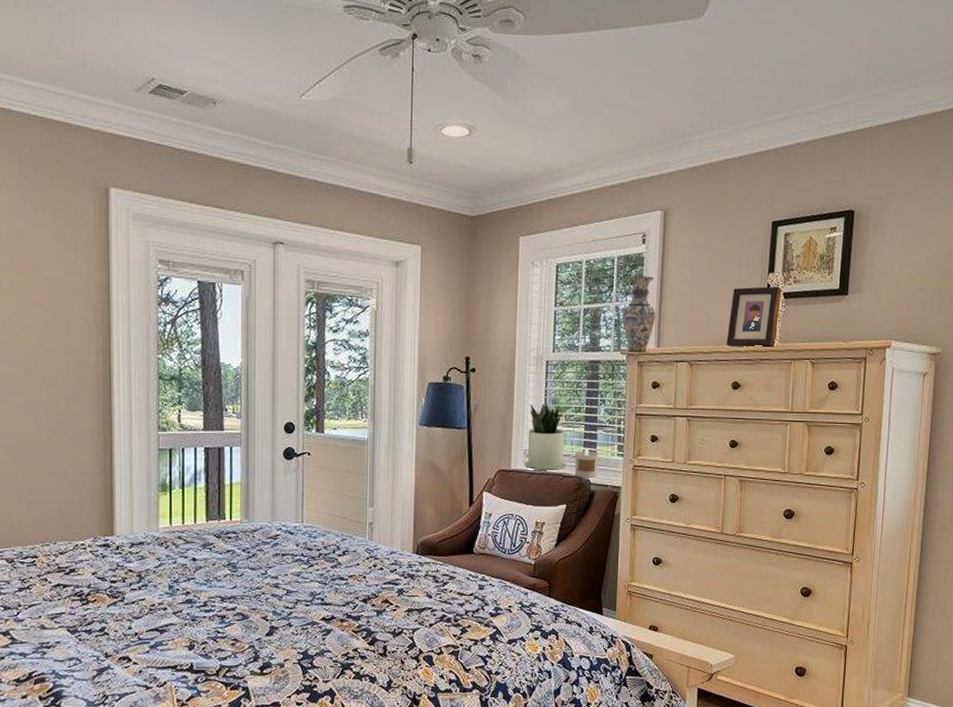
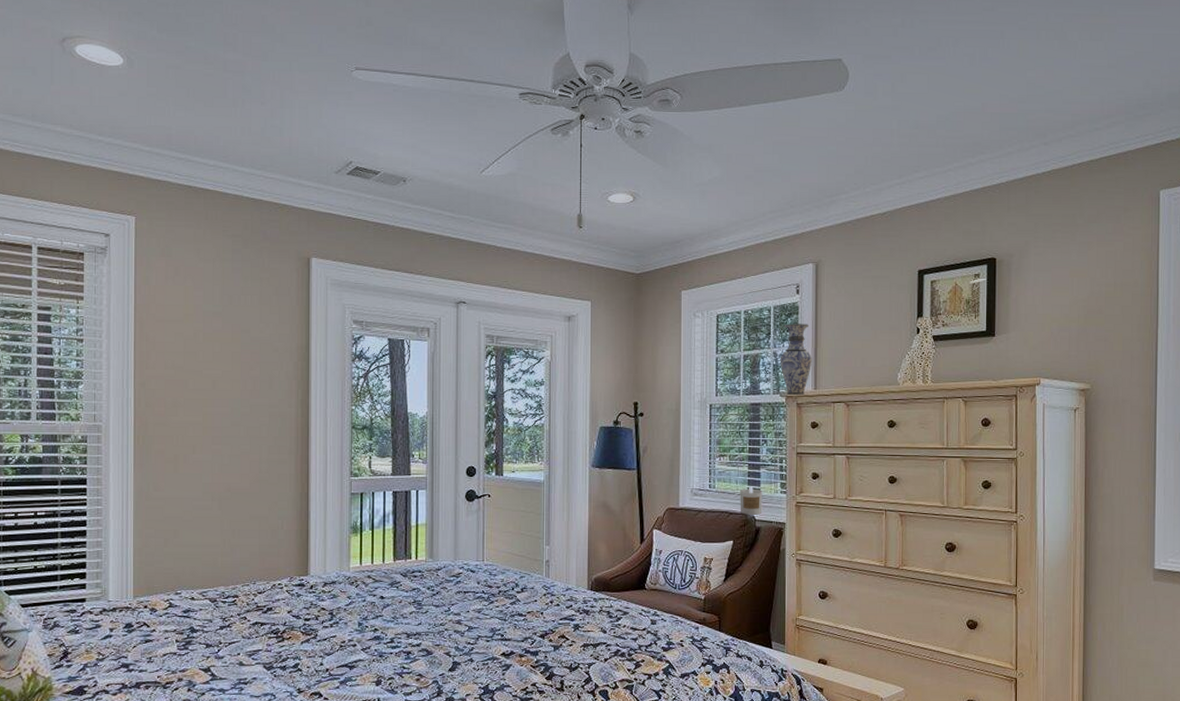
planter: present [523,402,567,471] -> none [691,443,733,509]
picture frame: present [726,286,782,348] -> none [881,330,931,388]

